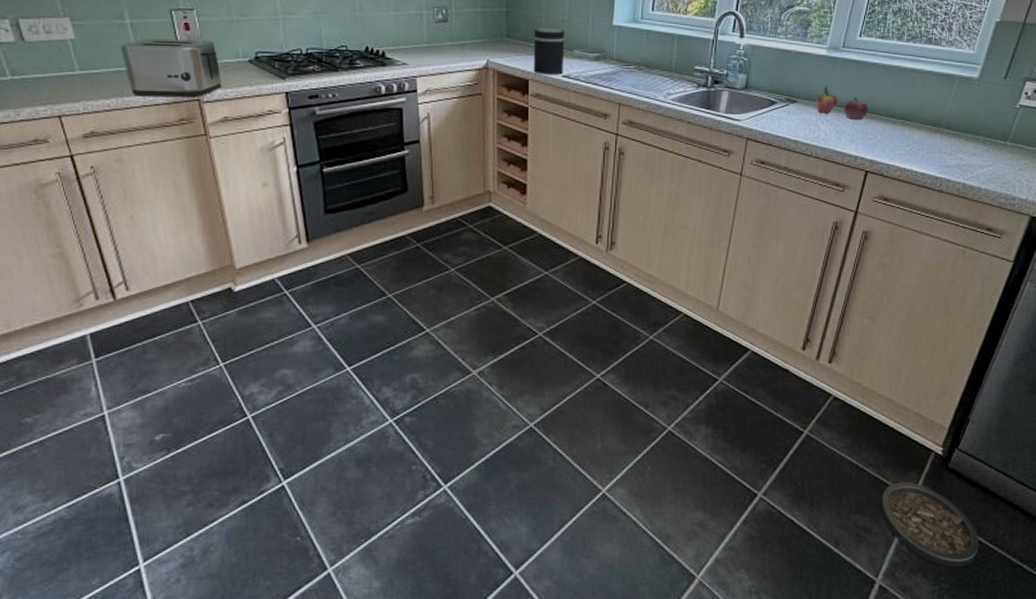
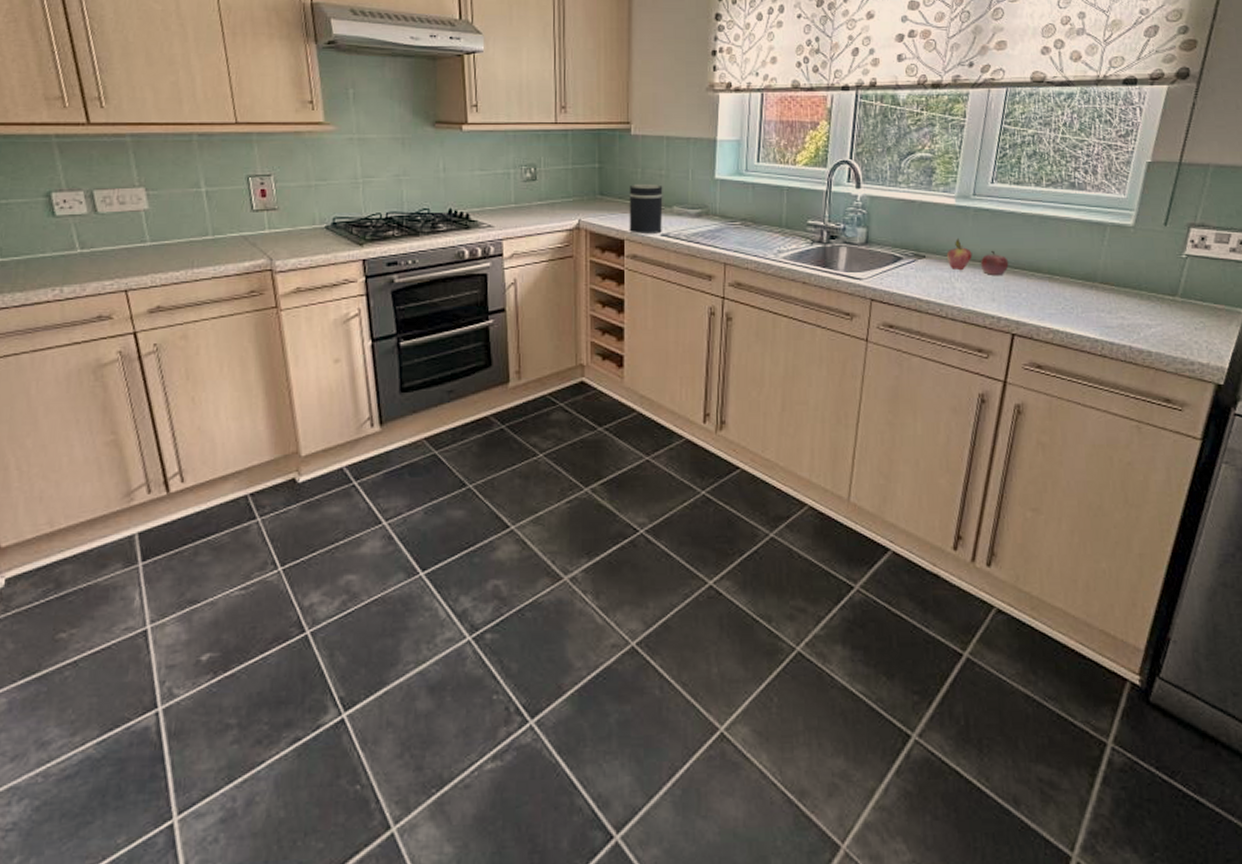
toaster: present [120,38,221,98] -> none [193,206,296,268]
pet bowl: present [880,481,980,568] -> none [1067,720,1203,840]

